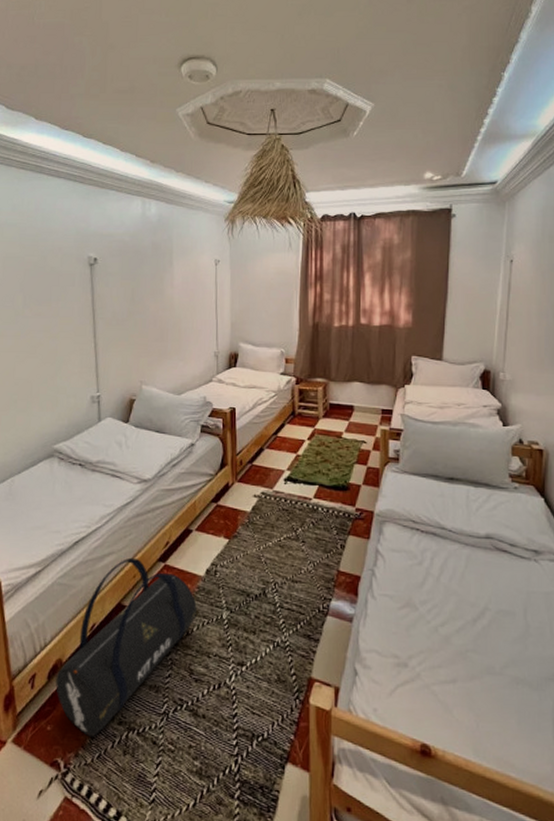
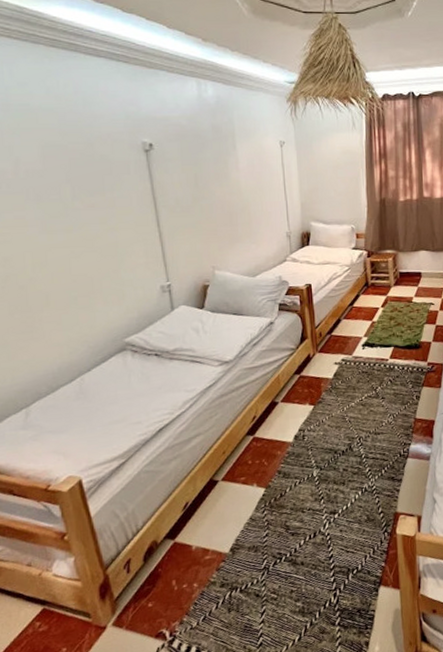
duffel bag: present [55,557,197,737] -> none [152,435,288,604]

